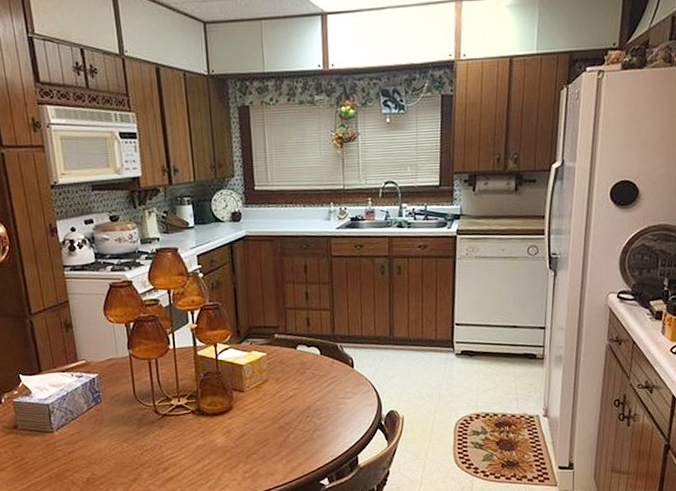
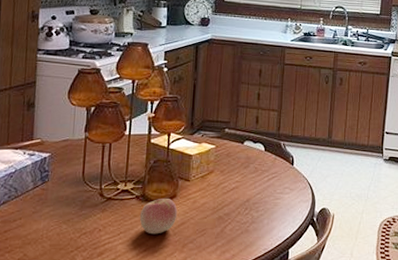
apple: none [198,410,237,448] -> present [139,198,178,235]

